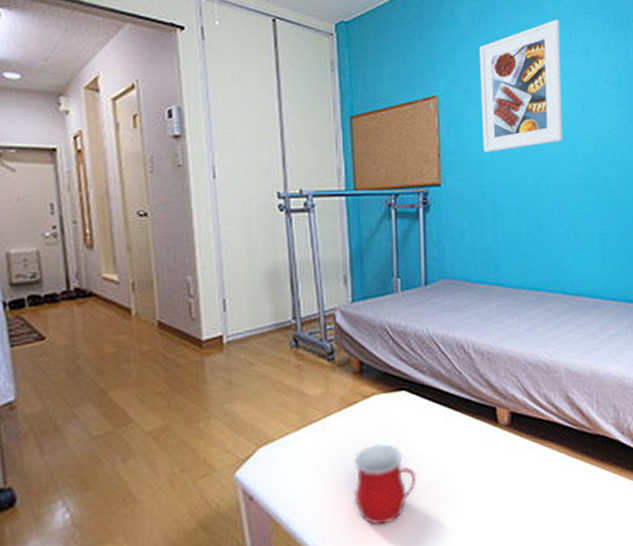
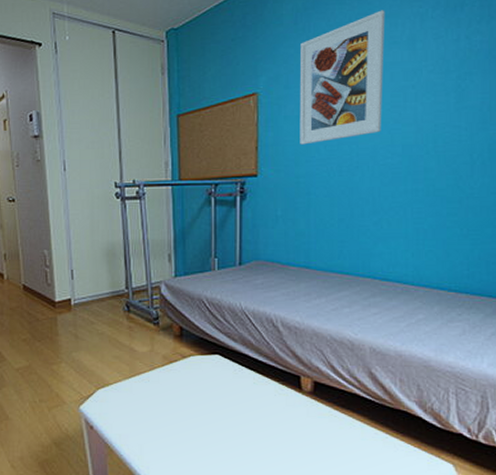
mug: present [353,444,417,526] -> none [173,397,226,462]

